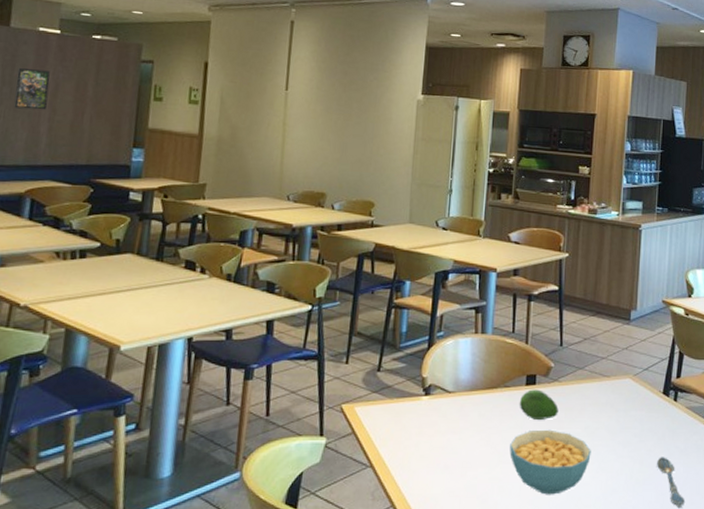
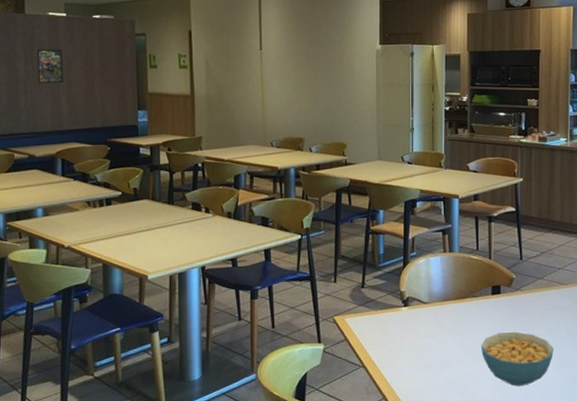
fruit: present [519,389,559,420] -> none [487,298,522,324]

